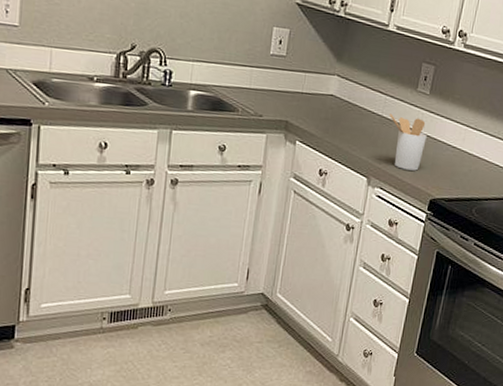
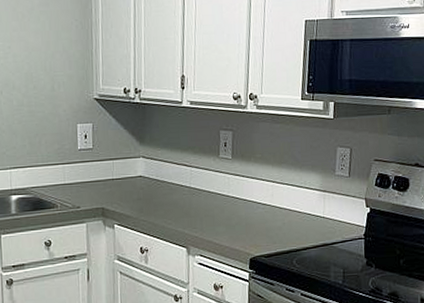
utensil holder: present [389,113,427,171] -> none [196,183,237,234]

